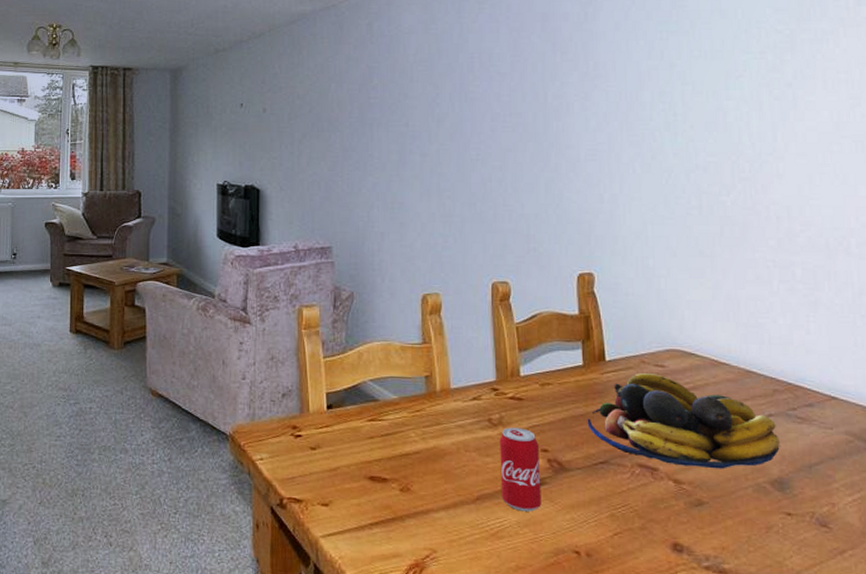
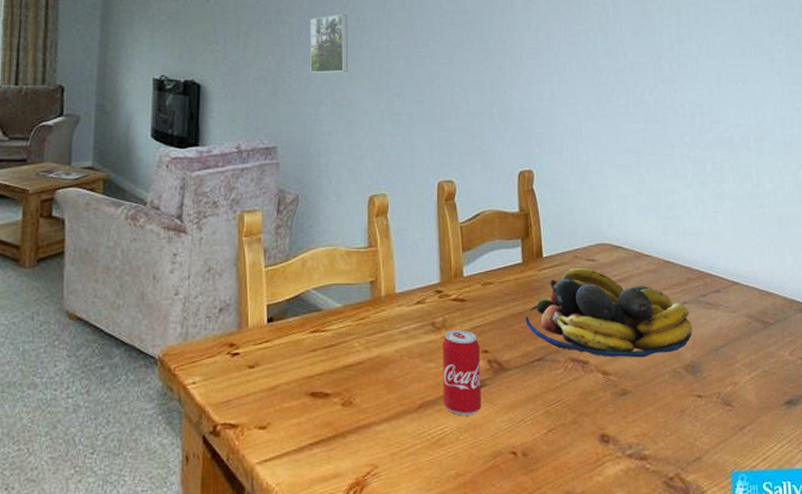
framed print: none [360,120,398,177] -> present [309,14,348,73]

